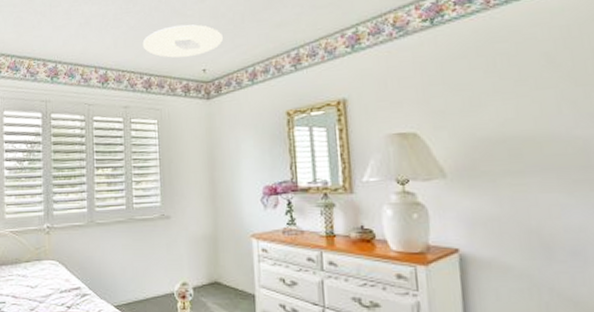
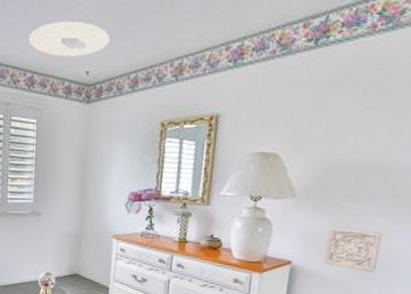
wall ornament: none [492,206,560,255] -> present [323,227,382,273]

